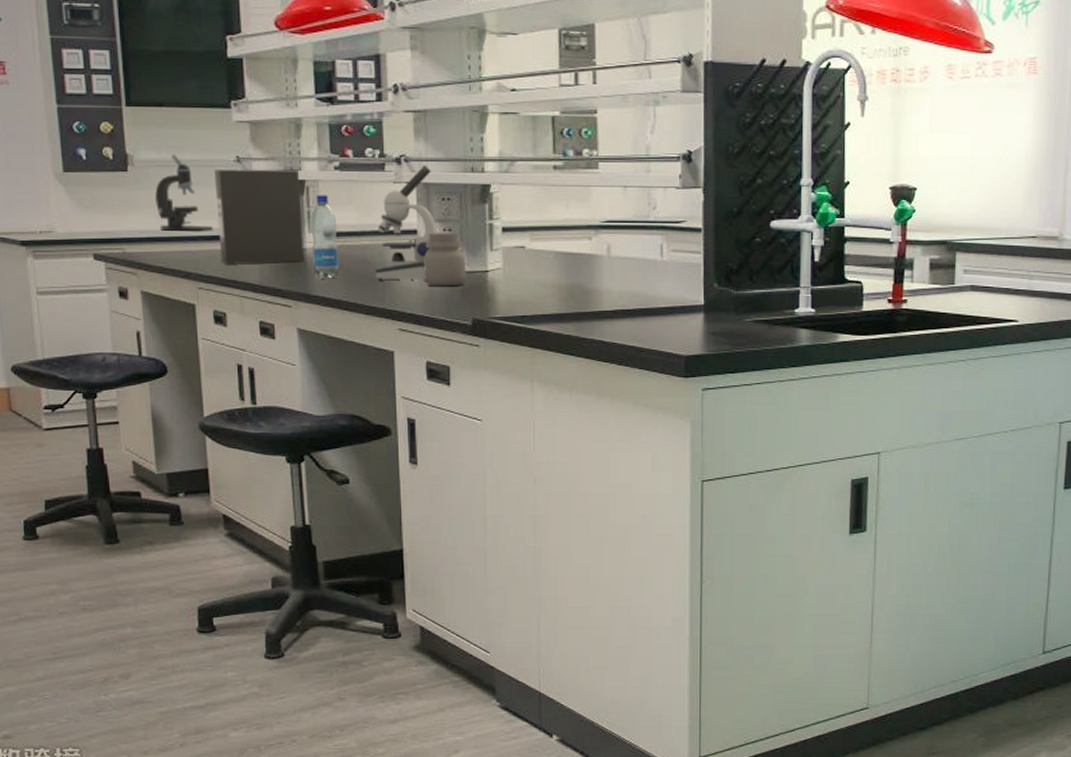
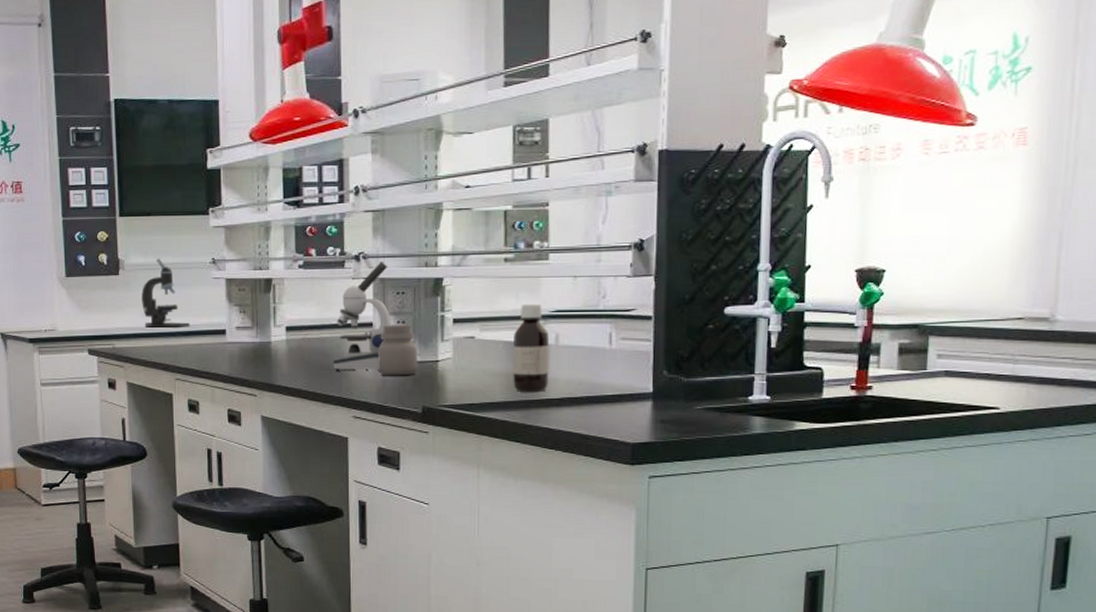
binder: present [215,169,305,265] -> none [193,269,270,357]
bottle: present [311,195,340,279] -> none [276,292,301,370]
bottle: none [565,213,601,304] -> present [513,303,550,392]

